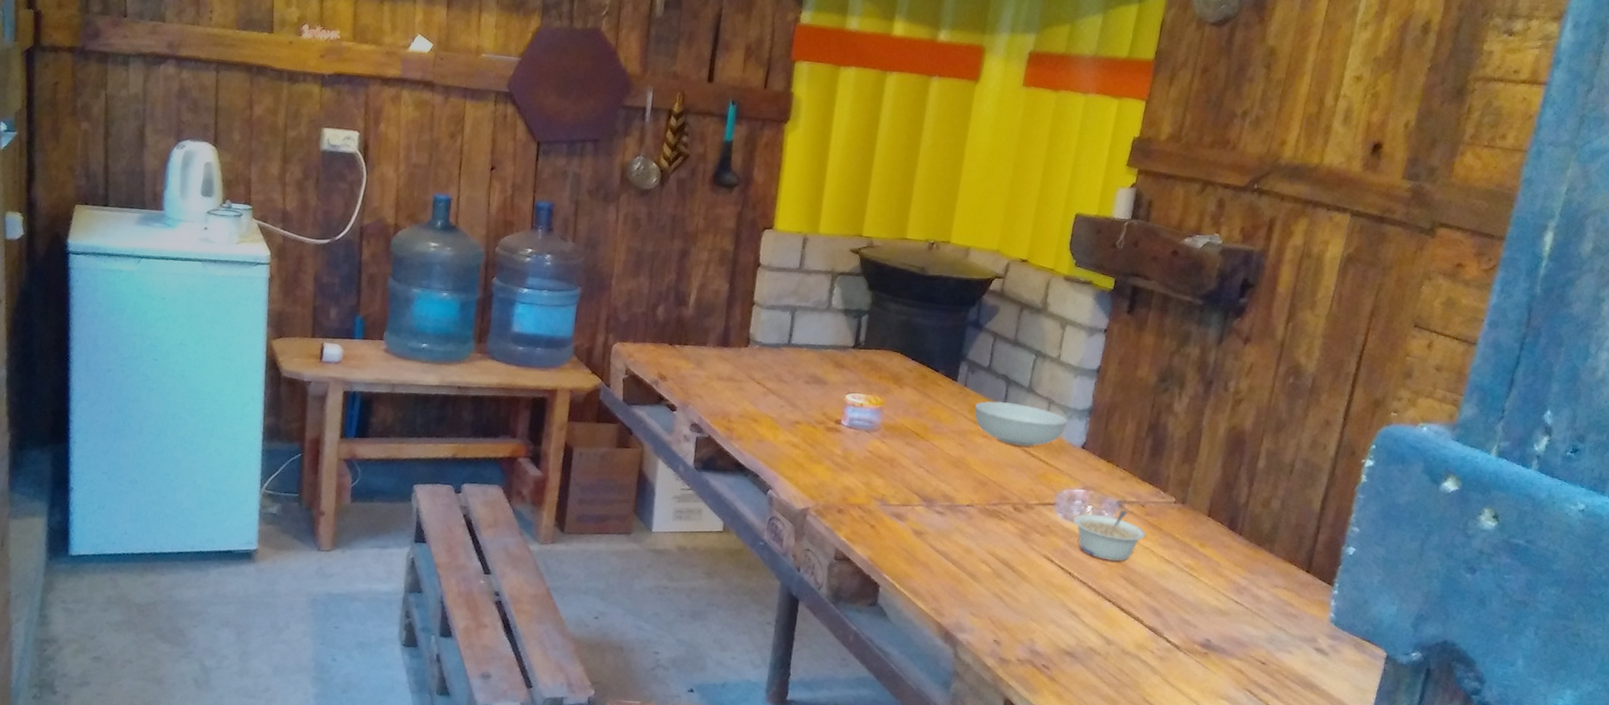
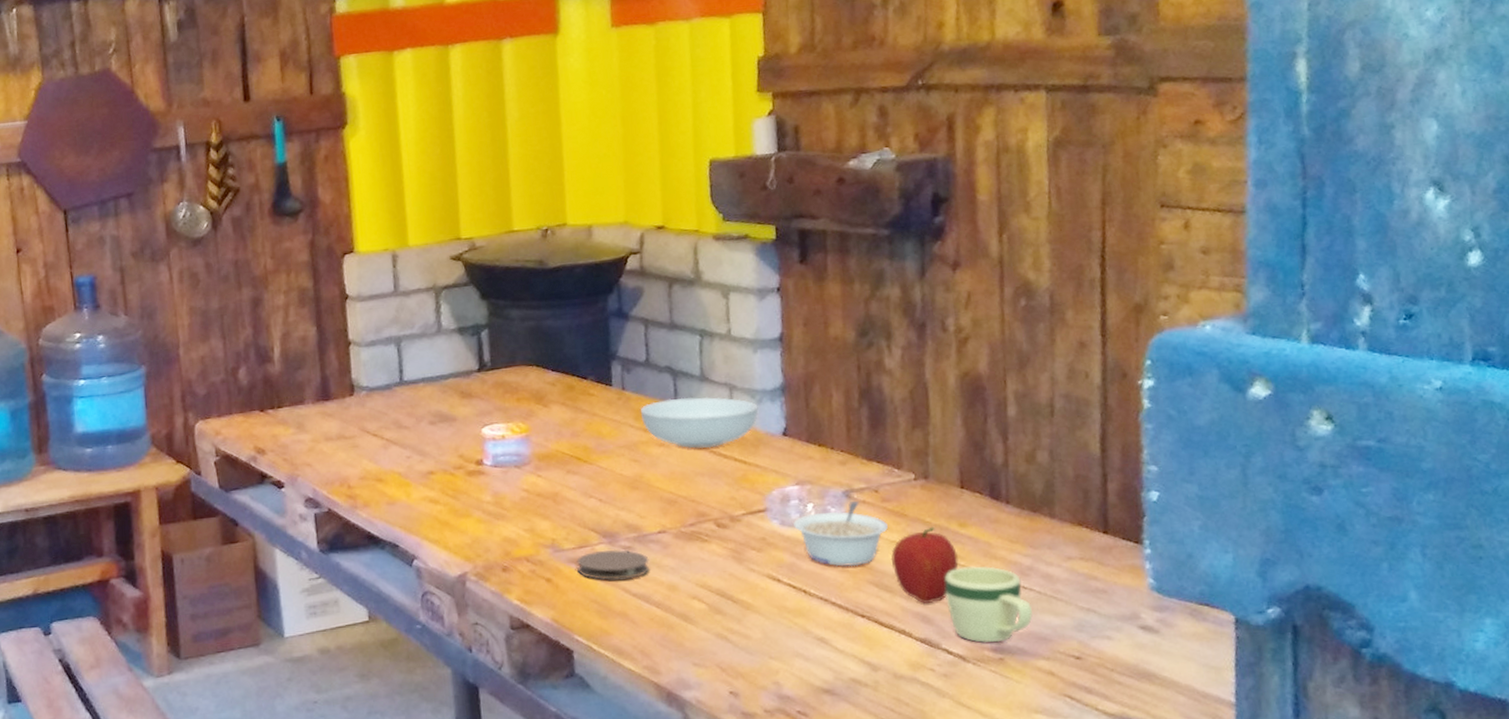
coaster: none [897,511,955,538] -> present [576,549,649,580]
fruit: none [1141,542,1193,601] -> present [890,526,959,603]
mug: none [1175,577,1239,640] -> present [944,566,1034,644]

